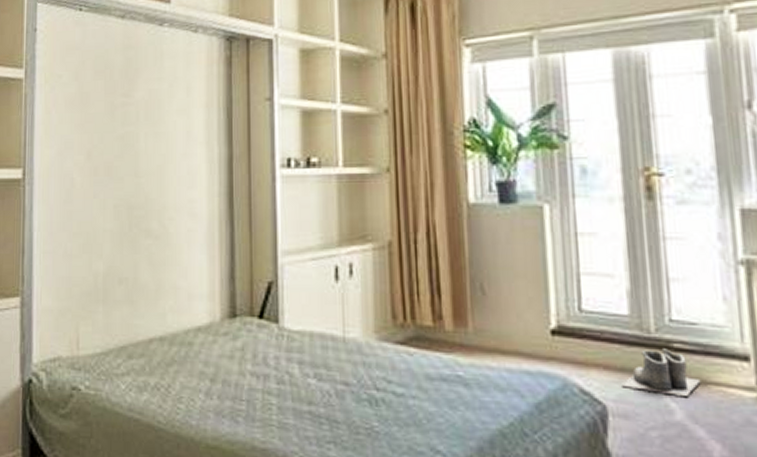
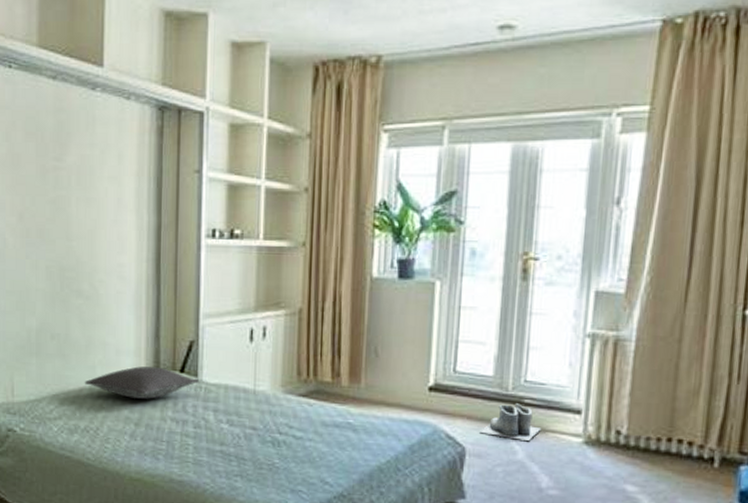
pillow: none [155,312,280,350] -> present [85,366,199,399]

